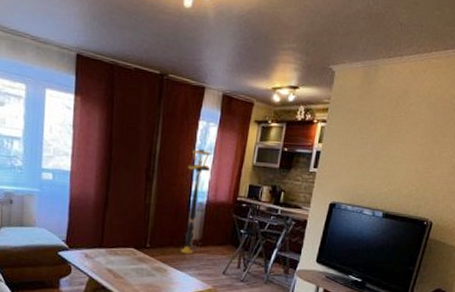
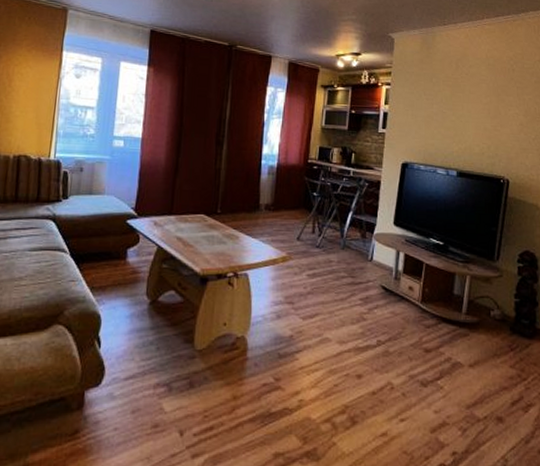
floor lamp: present [181,148,211,255] -> none [253,113,280,220]

